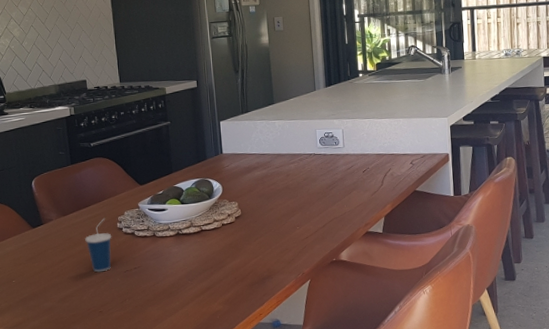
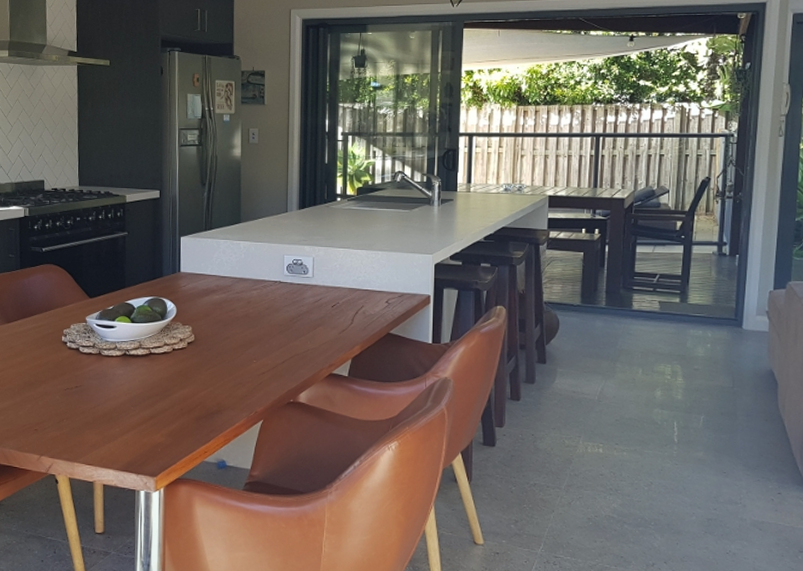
cup: present [85,217,112,272] -> none [27,329,55,387]

